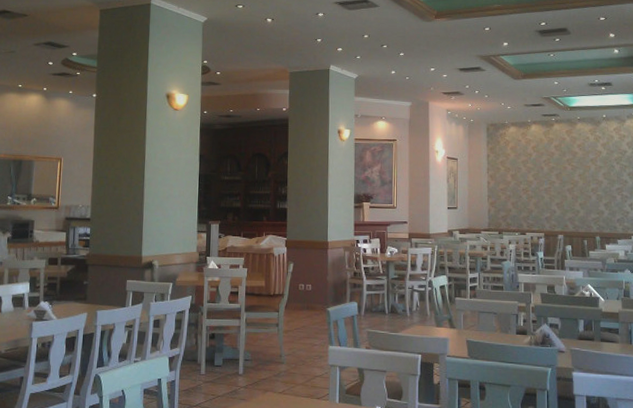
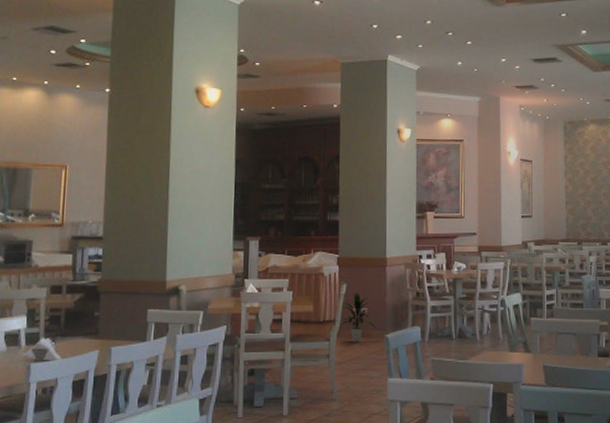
indoor plant: none [289,271,320,314] -> present [342,293,377,343]

